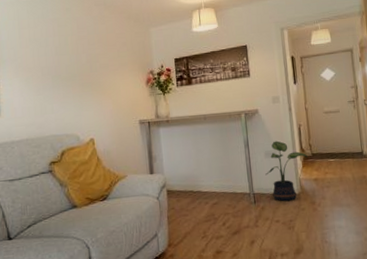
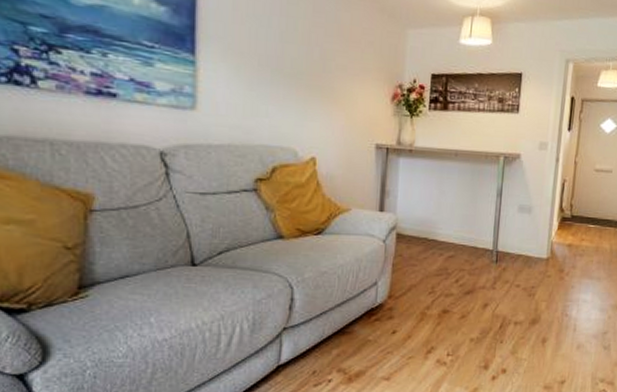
potted plant: present [265,141,308,202] -> none [514,194,566,265]

